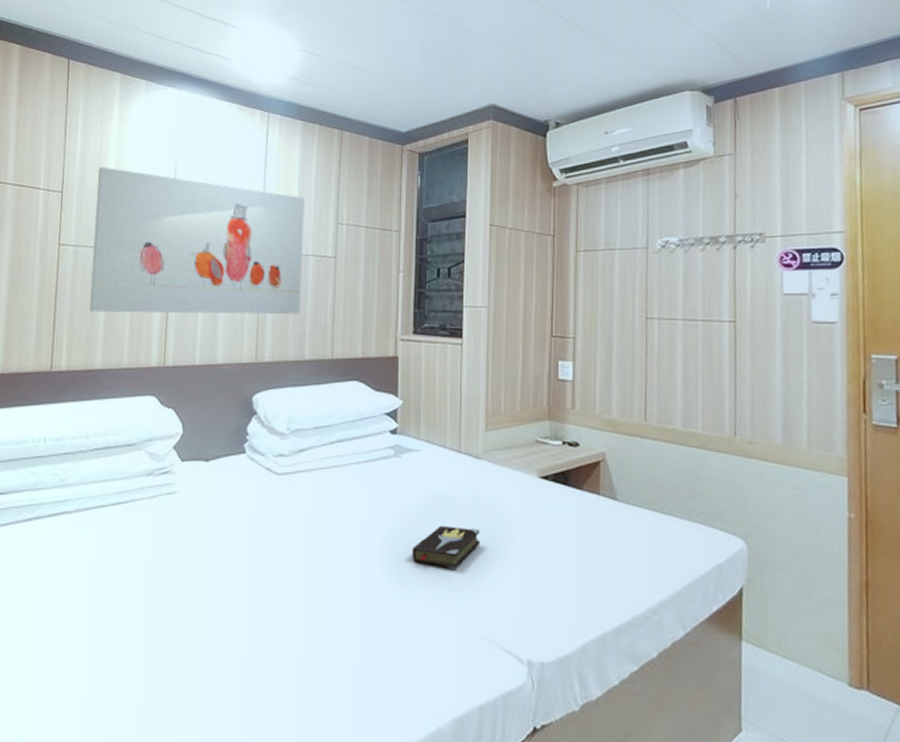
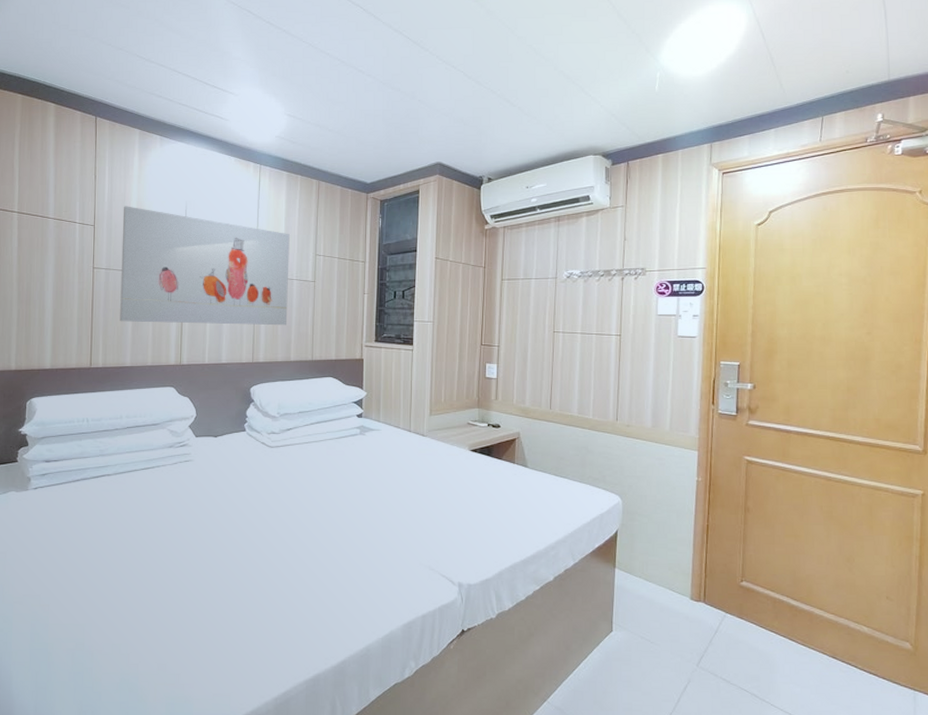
hardback book: present [412,525,481,569] -> none [373,485,425,517]

